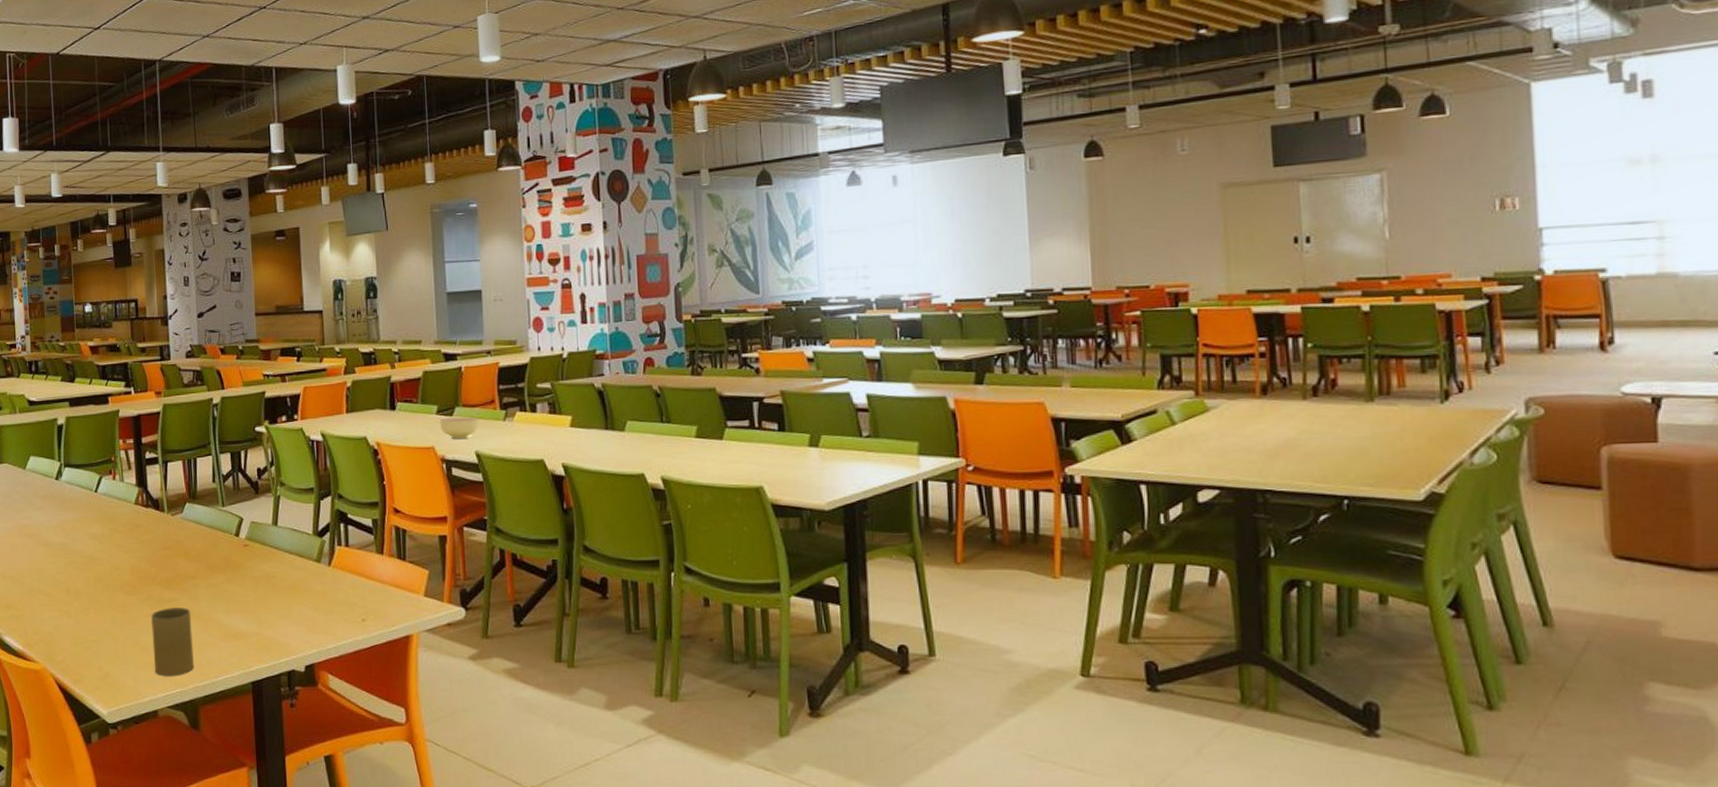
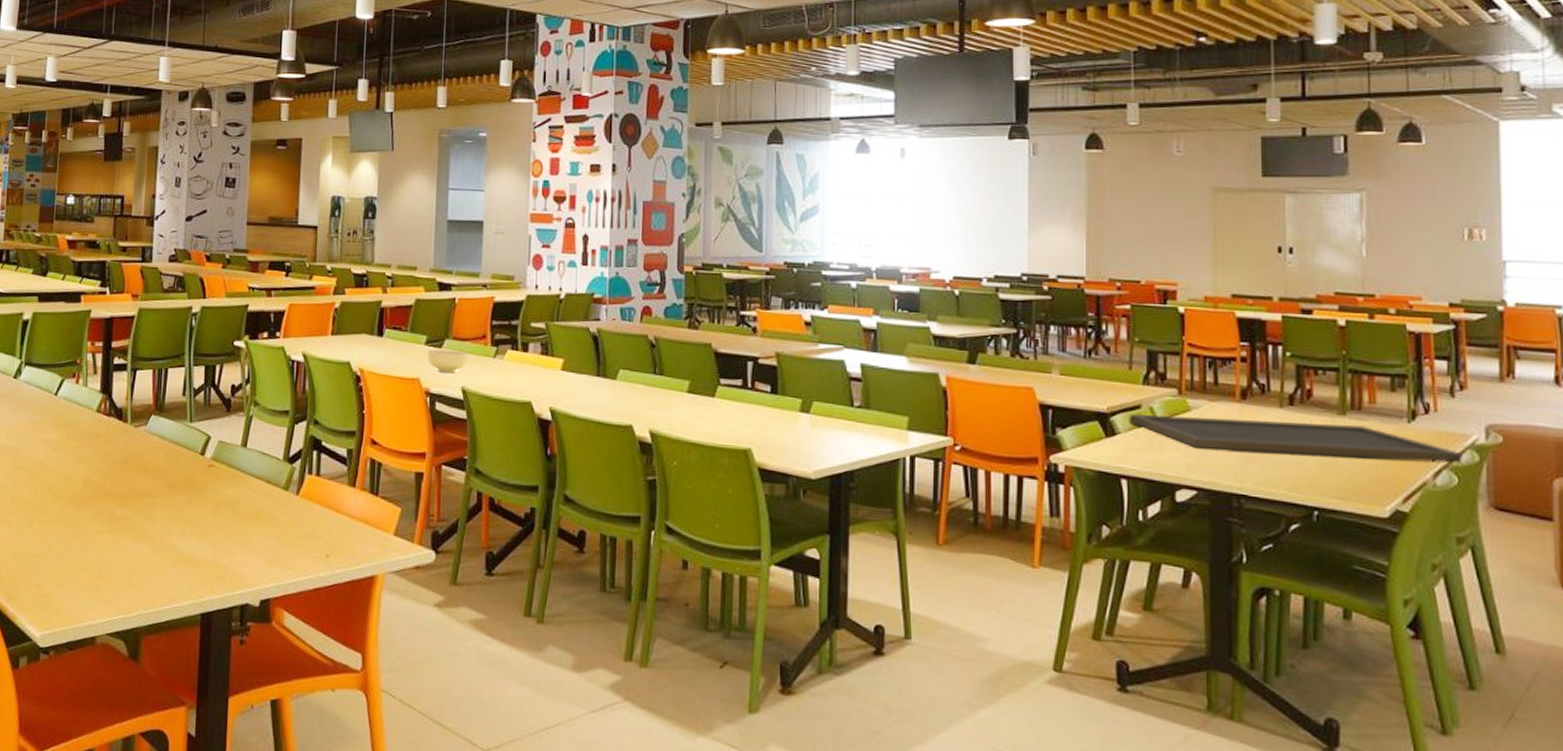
cup: present [151,608,194,676] -> none [97,526,144,601]
tray: none [1145,411,1501,448] -> present [1129,414,1462,464]

